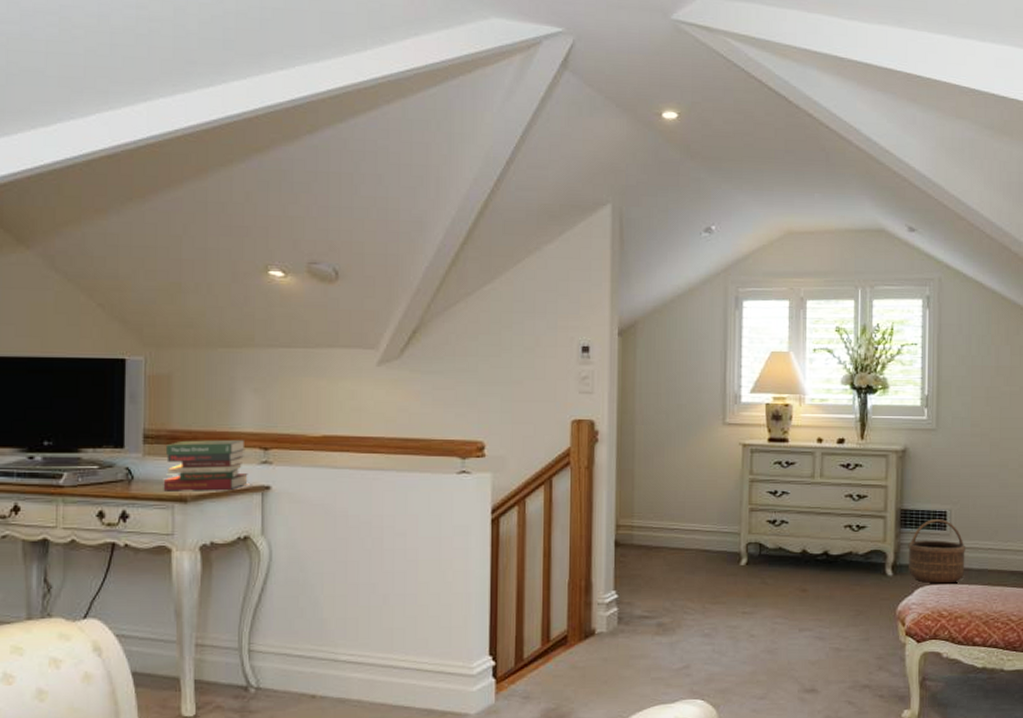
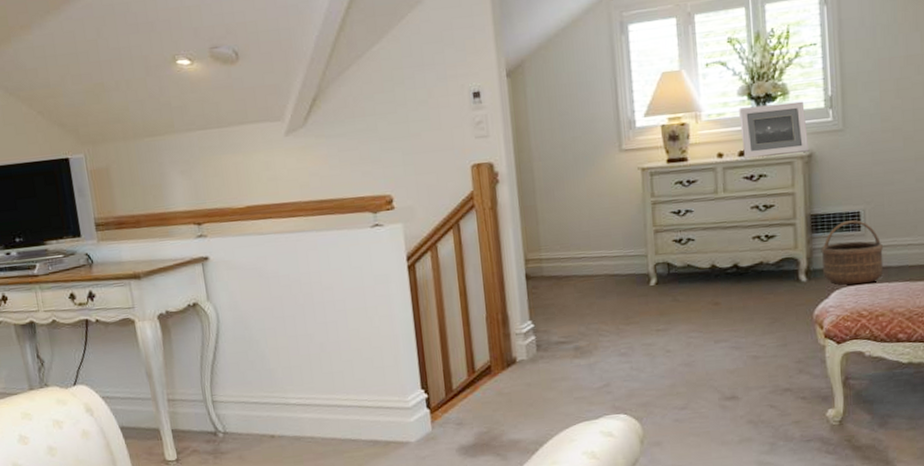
books: present [163,439,248,491] -> none [114,217,189,271]
picture frame: none [841,396,904,448] -> present [739,101,810,158]

